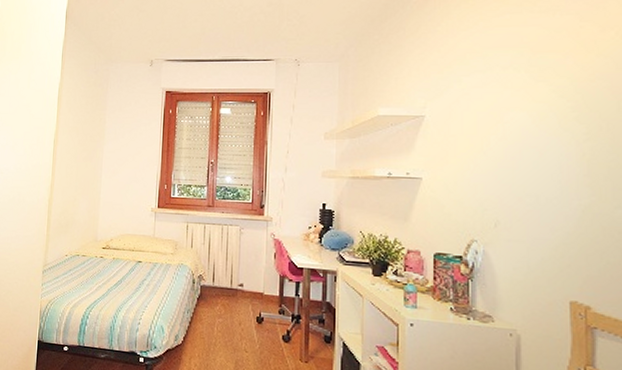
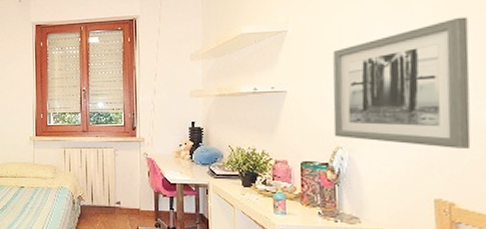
wall art: none [469,114,608,250] -> present [333,16,471,148]

